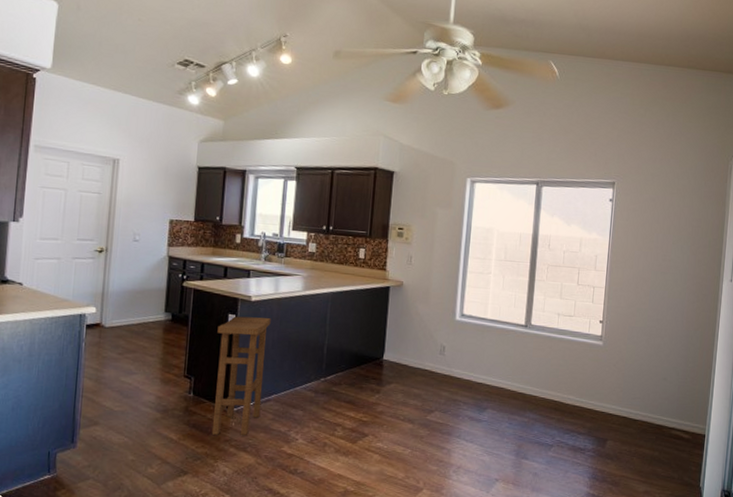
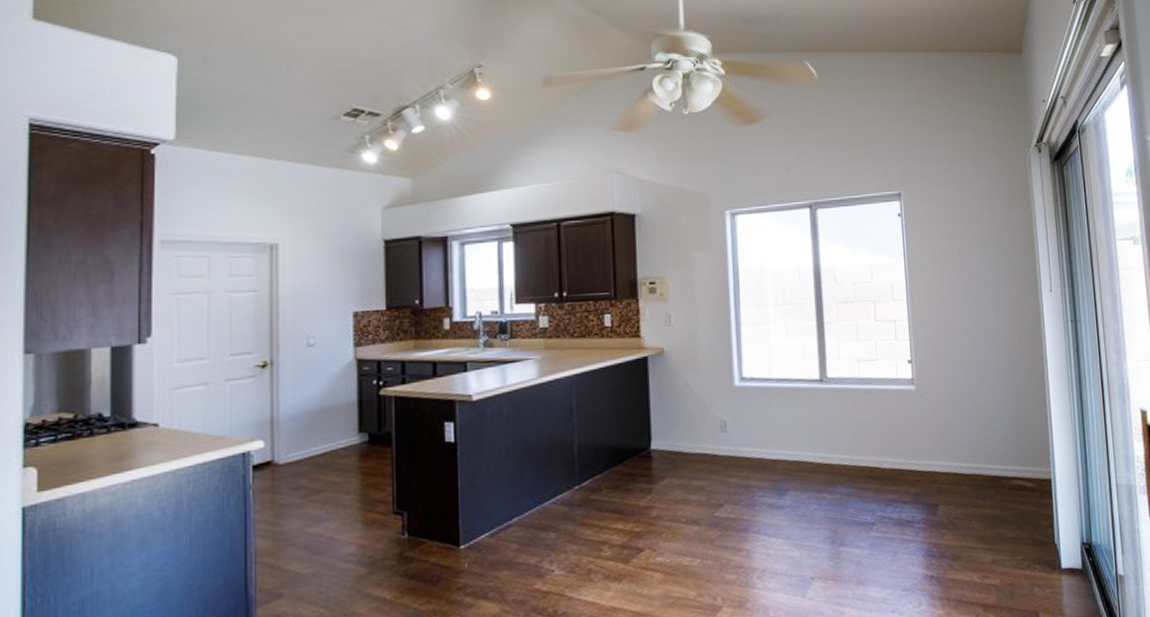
bar stool: present [211,316,271,435] -> none [432,420,501,584]

